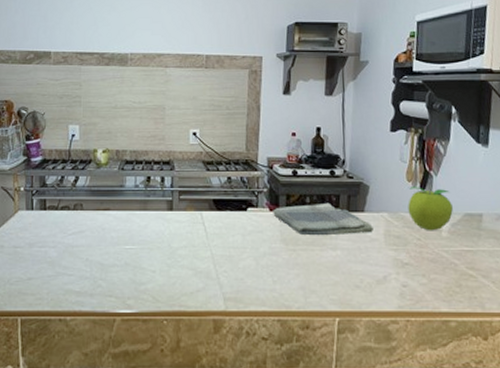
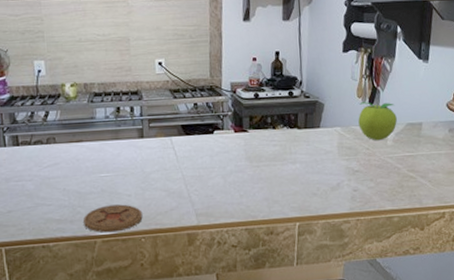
coaster: none [104,280,166,311] -> present [83,204,143,233]
dish towel: present [273,202,373,236] -> none [237,121,328,153]

